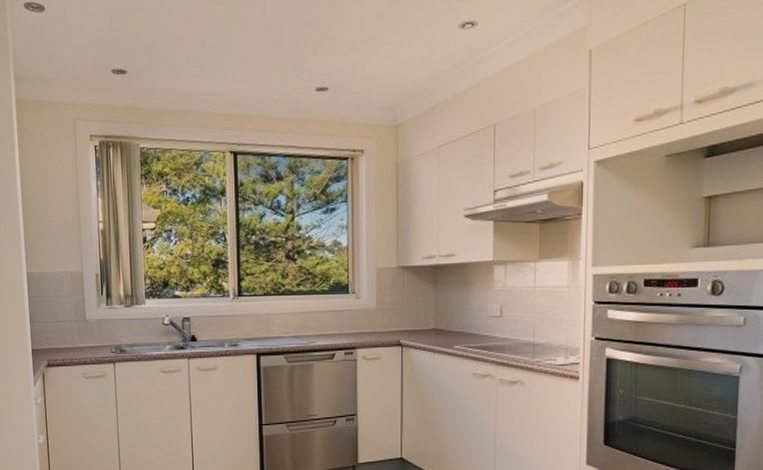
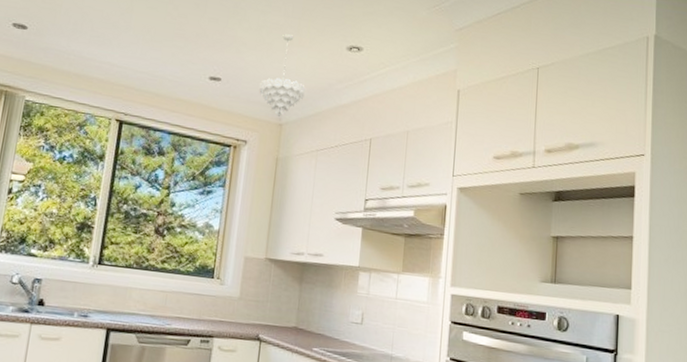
pendant light: none [368,23,419,118] -> present [258,34,306,117]

